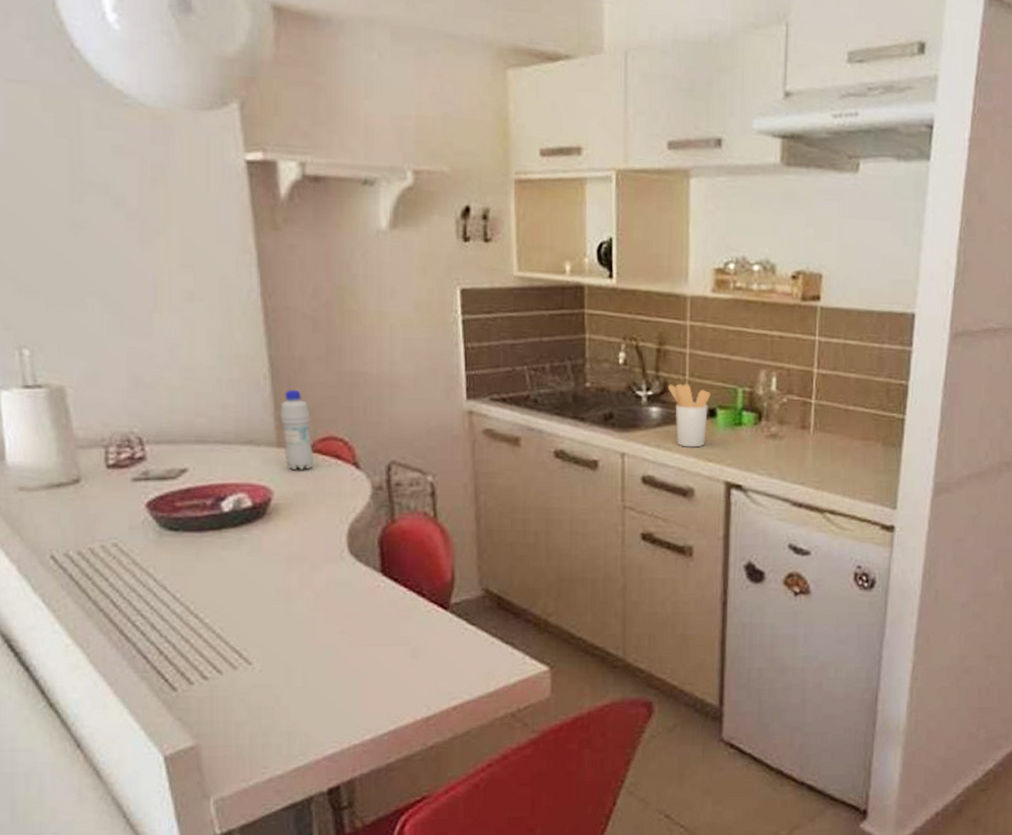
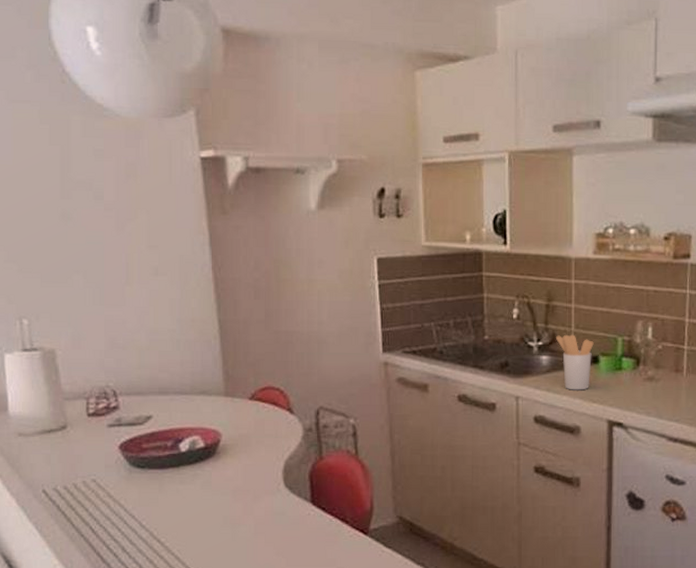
bottle: present [280,389,313,470] -> none [227,347,255,415]

